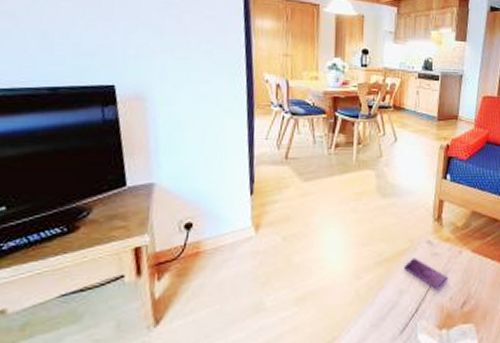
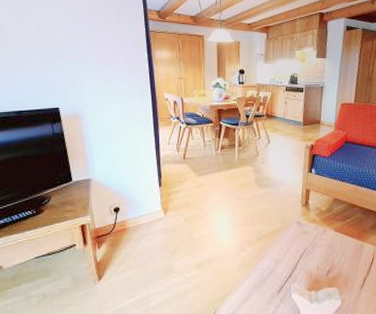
smartphone: present [404,257,449,290] -> none [279,235,316,261]

